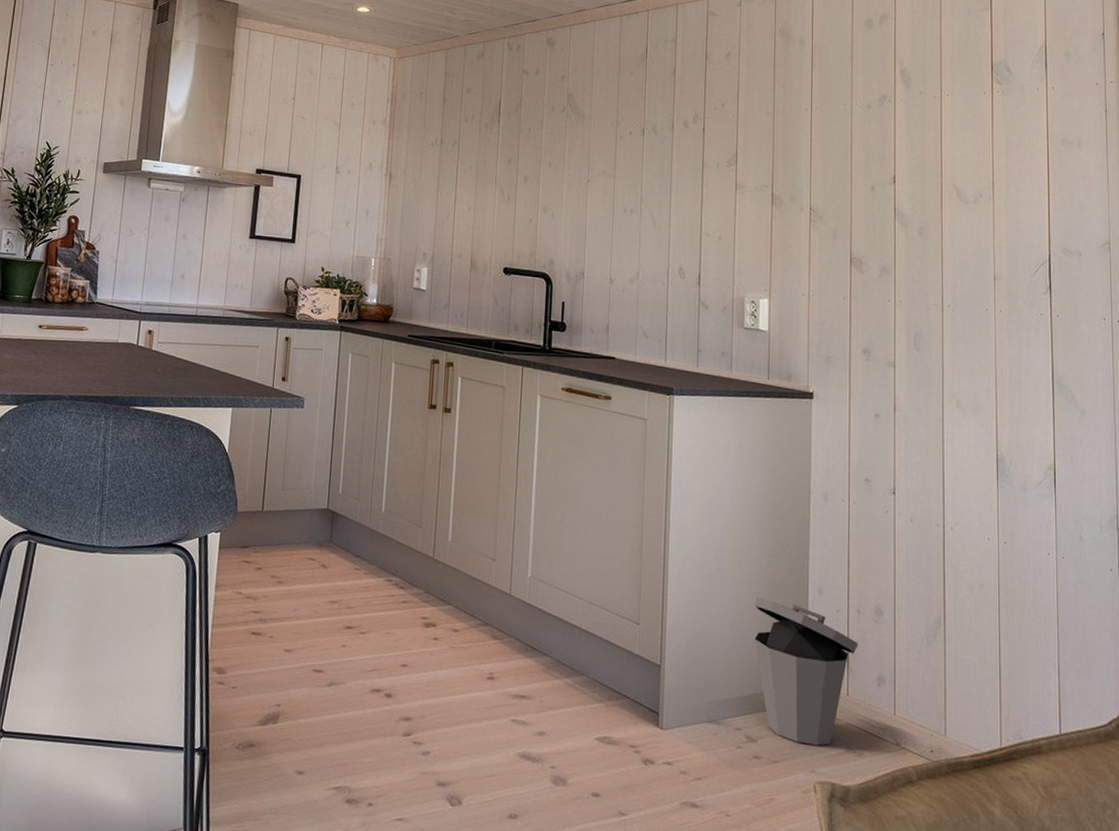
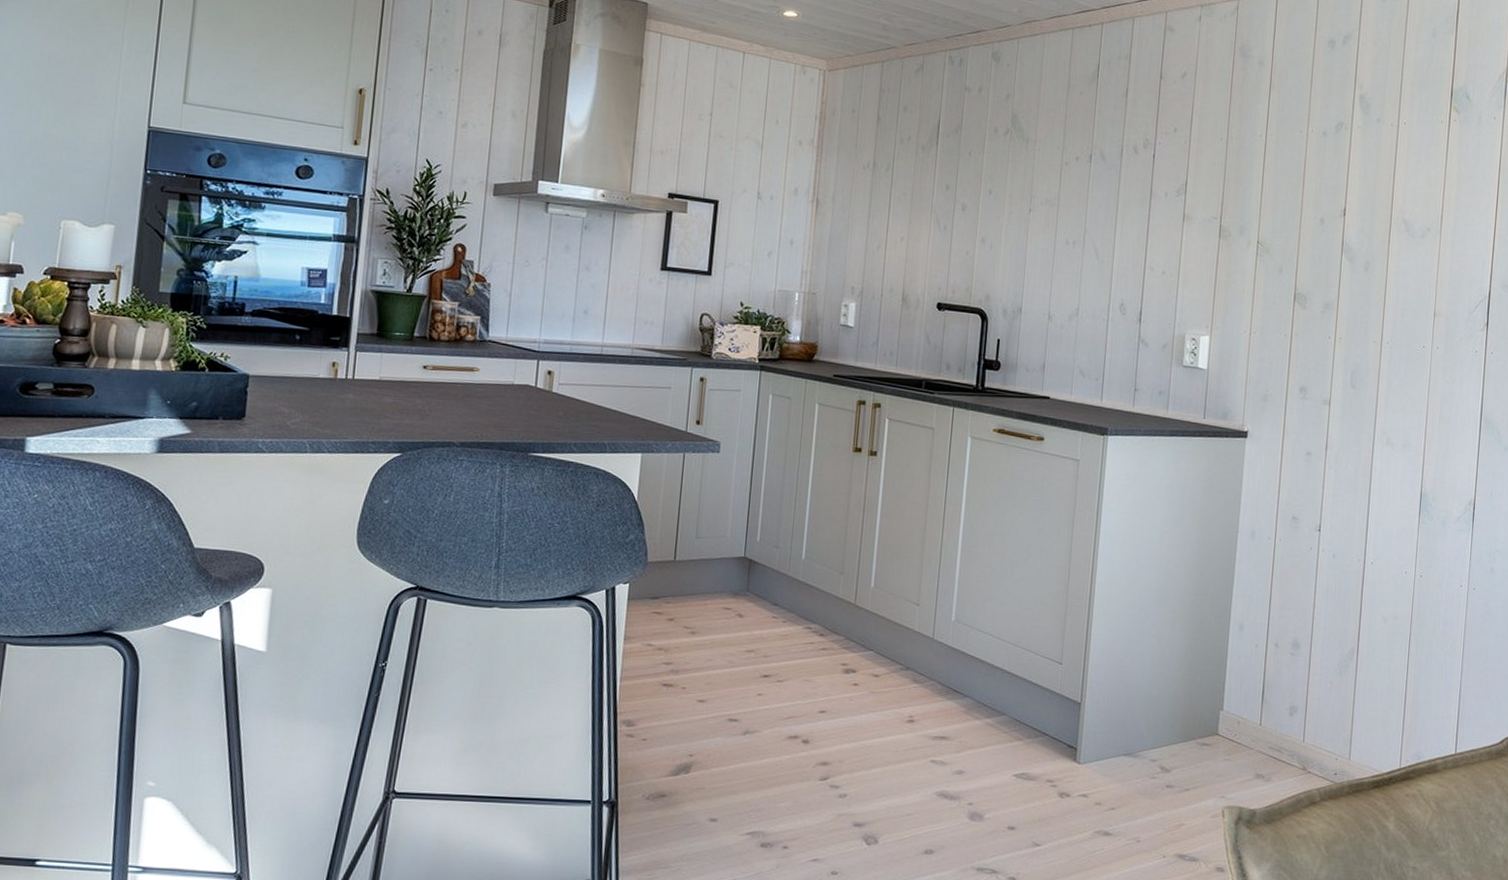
trash can: present [754,597,858,746] -> none [1174,634,1274,773]

